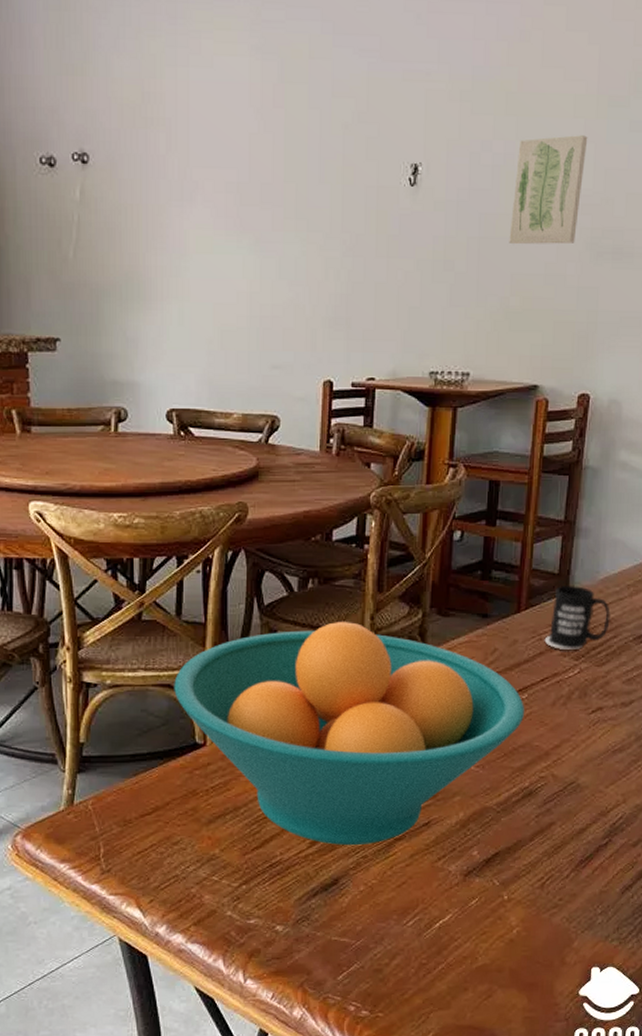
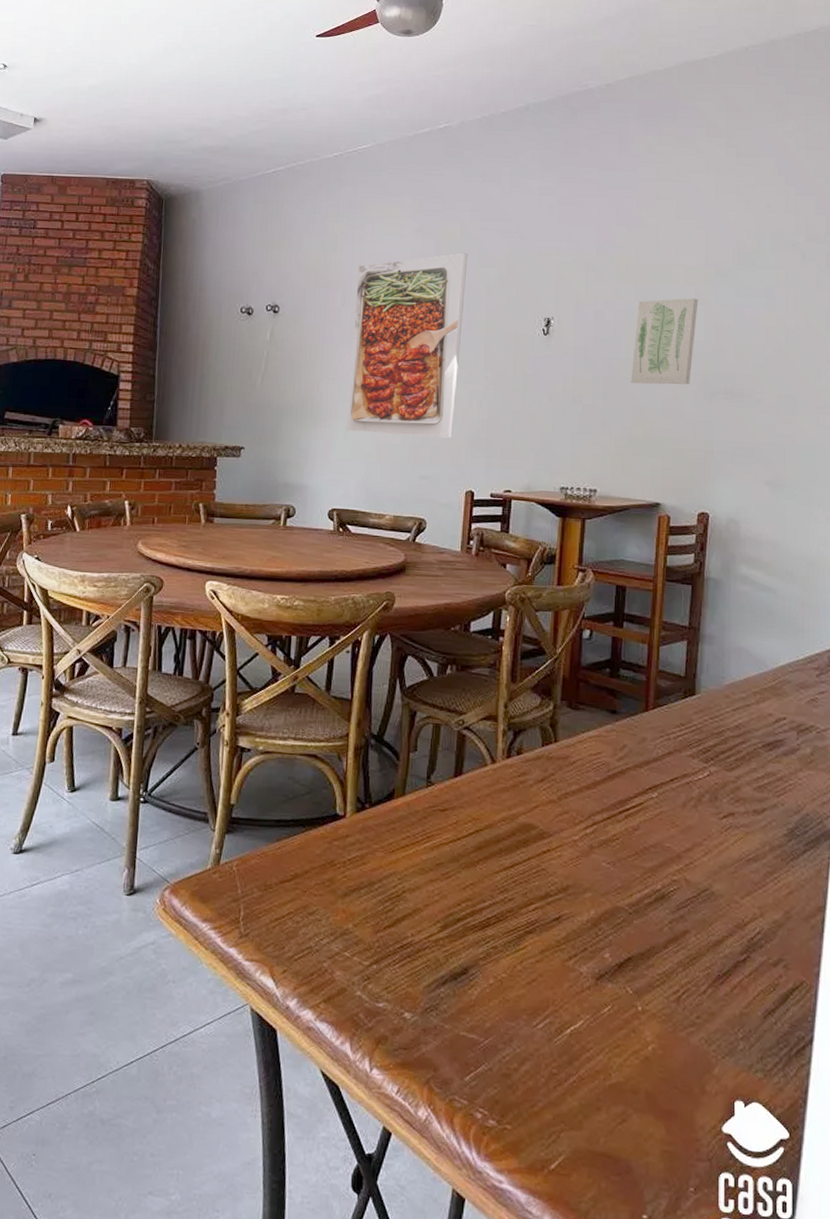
fruit bowl: present [174,622,525,846] -> none [319,707,656,935]
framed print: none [181,78,319,319] -> present [346,252,468,439]
mug: present [544,585,611,651] -> none [673,688,738,753]

